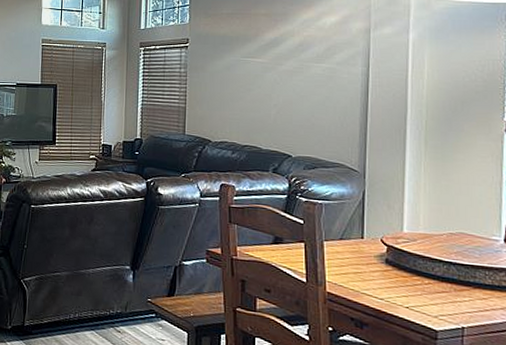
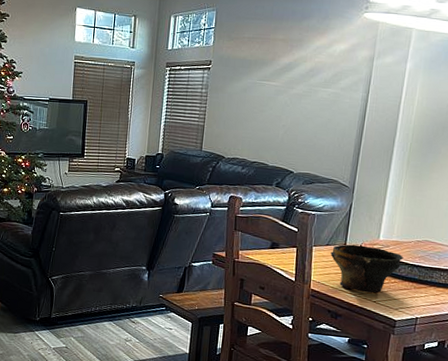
bowl: none [346,238,436,297] -> present [330,244,404,294]

